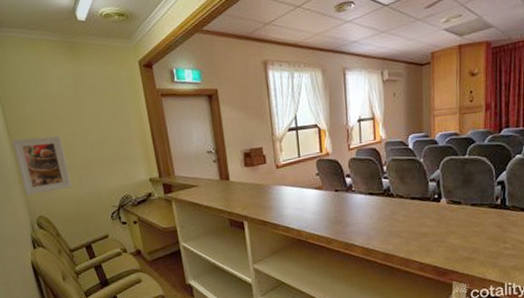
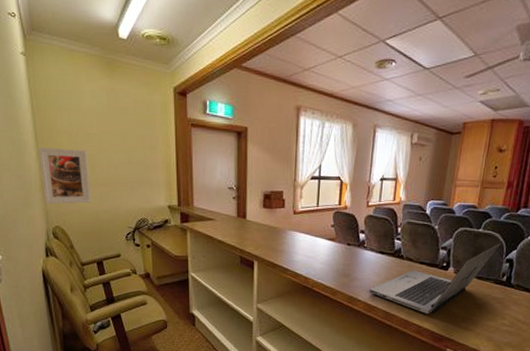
laptop: none [365,166,488,249] -> present [369,243,500,314]

